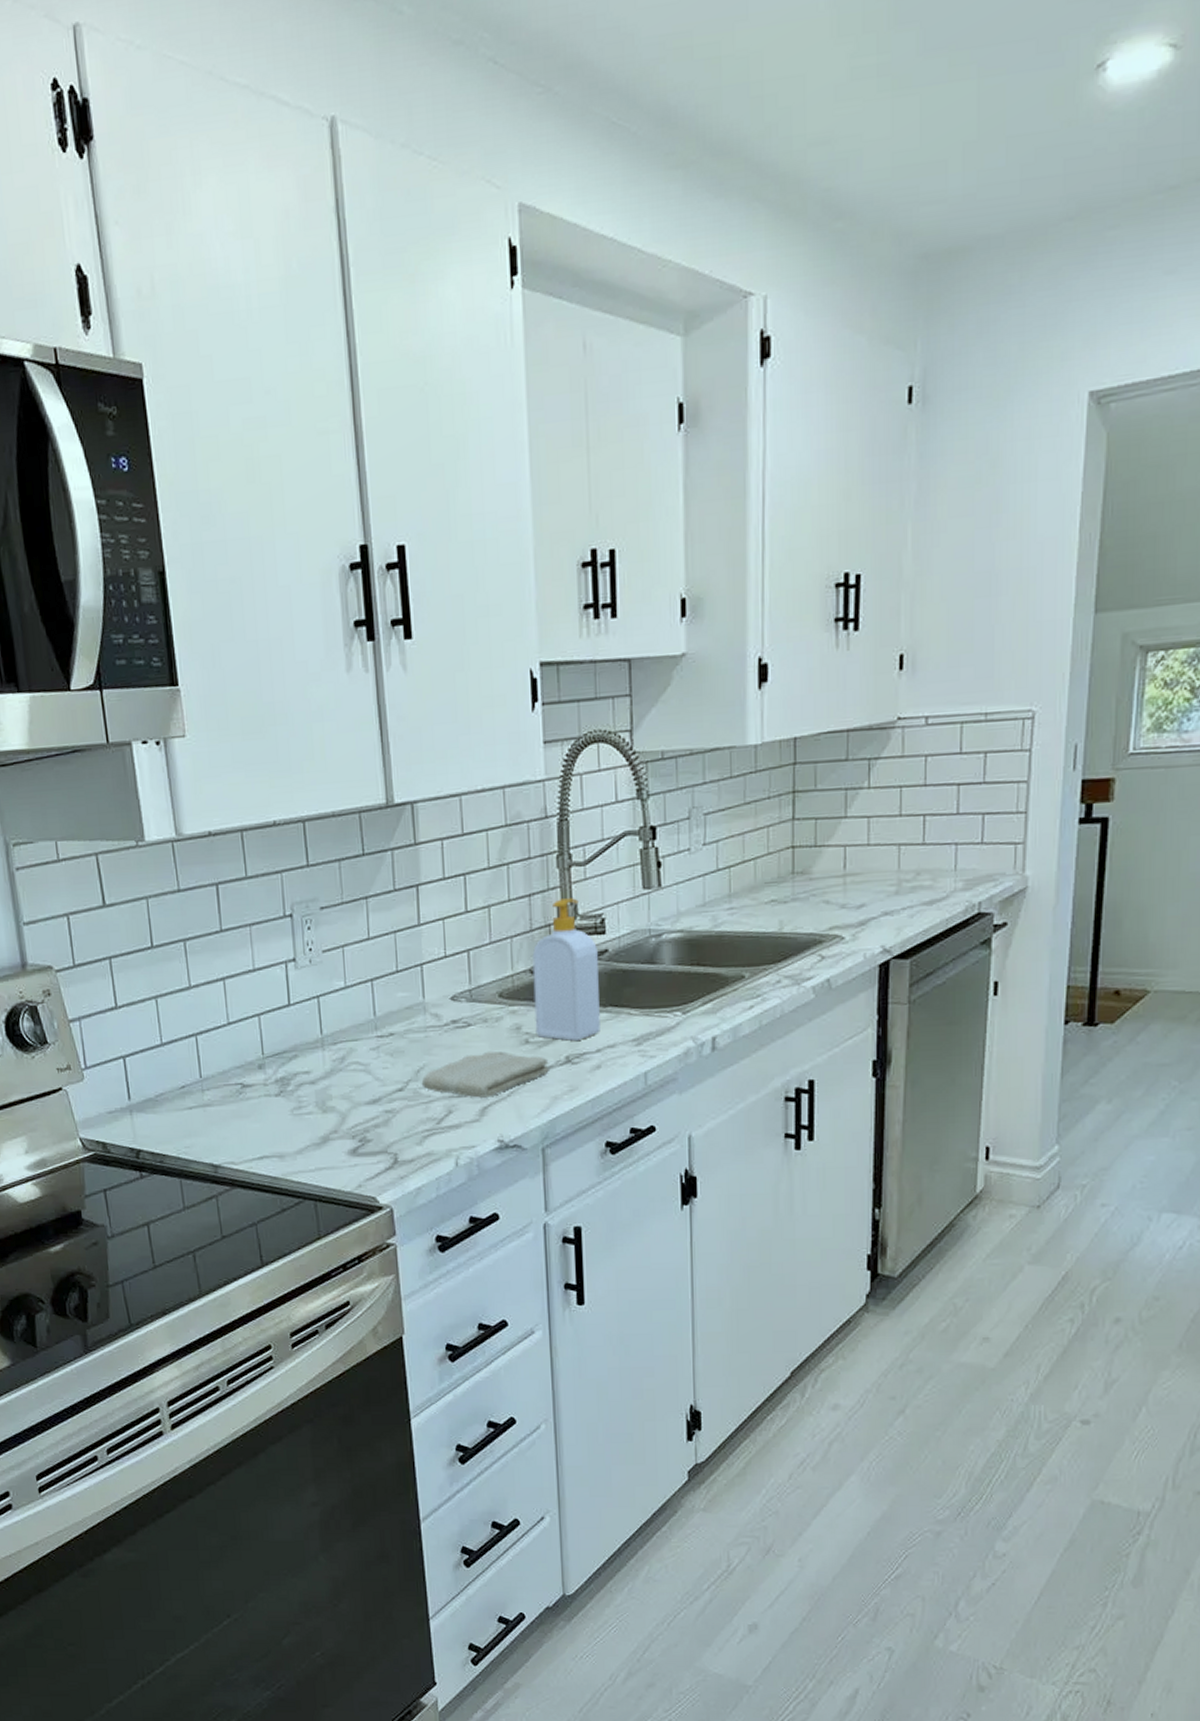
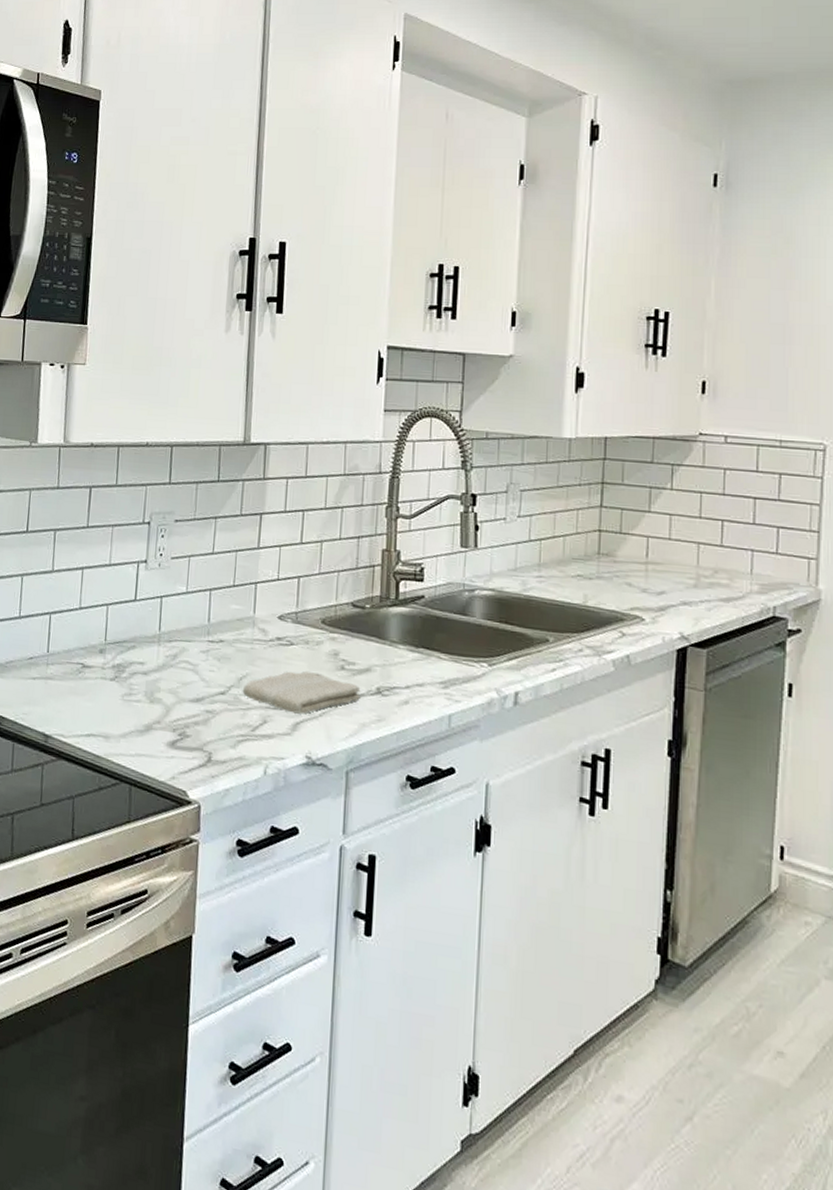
soap bottle: present [532,898,600,1041] -> none [351,544,415,675]

